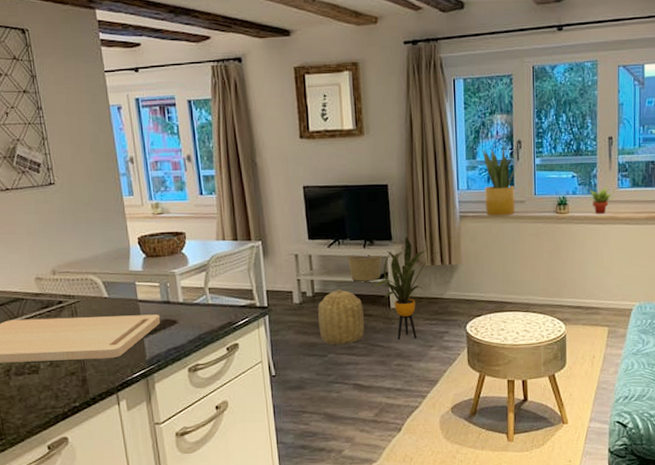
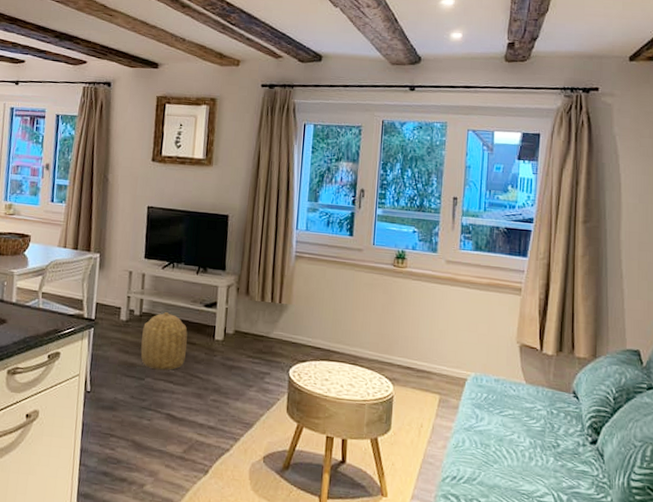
basket: present [348,254,382,282] -> none [179,279,214,309]
house plant: present [374,236,440,340] -> none [201,268,271,376]
planter: present [482,143,519,217] -> none [322,190,360,263]
succulent plant: present [587,185,613,215] -> none [427,245,455,275]

